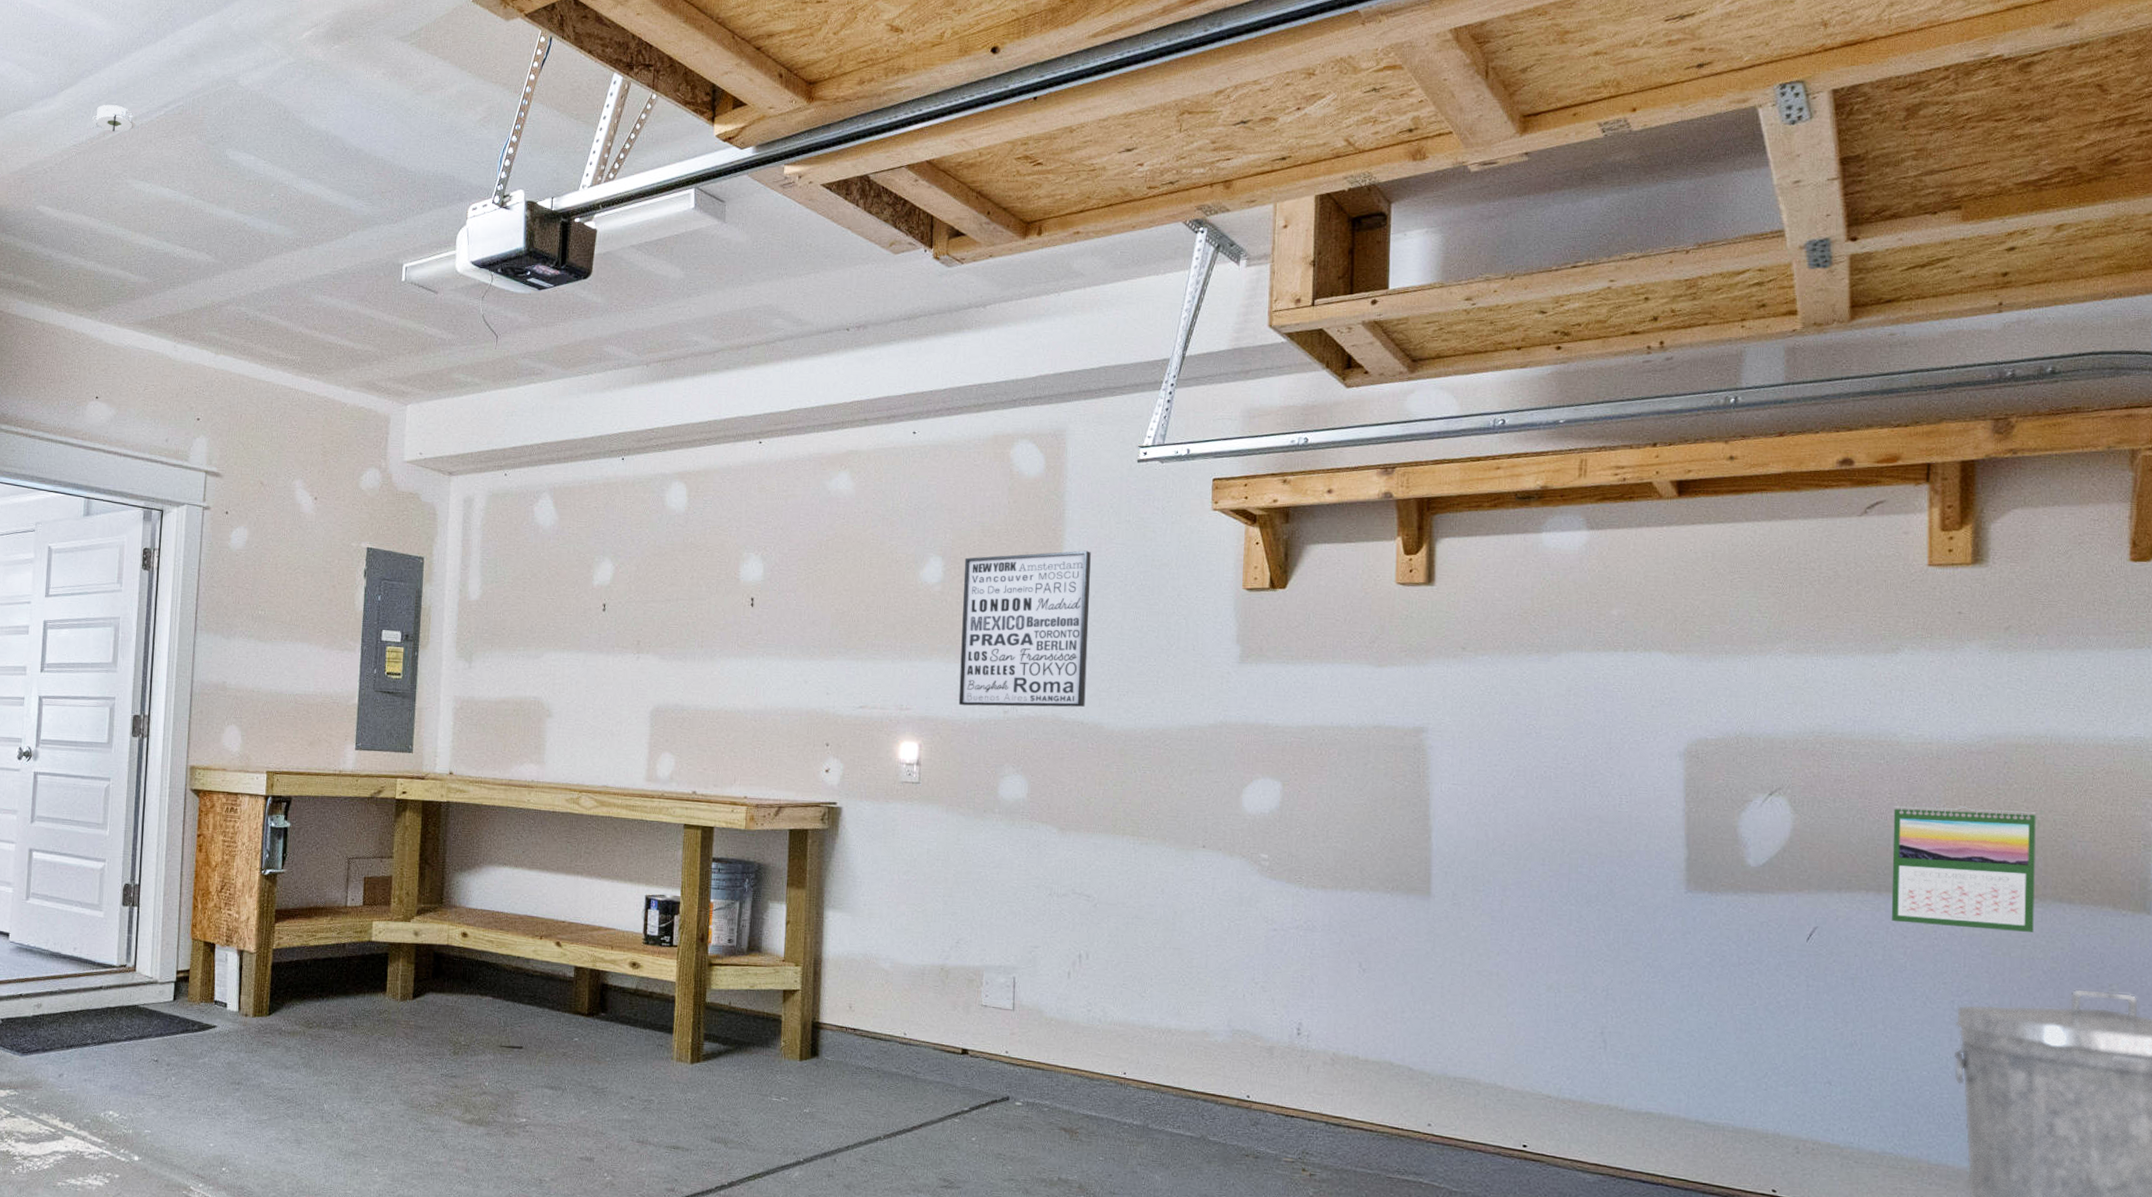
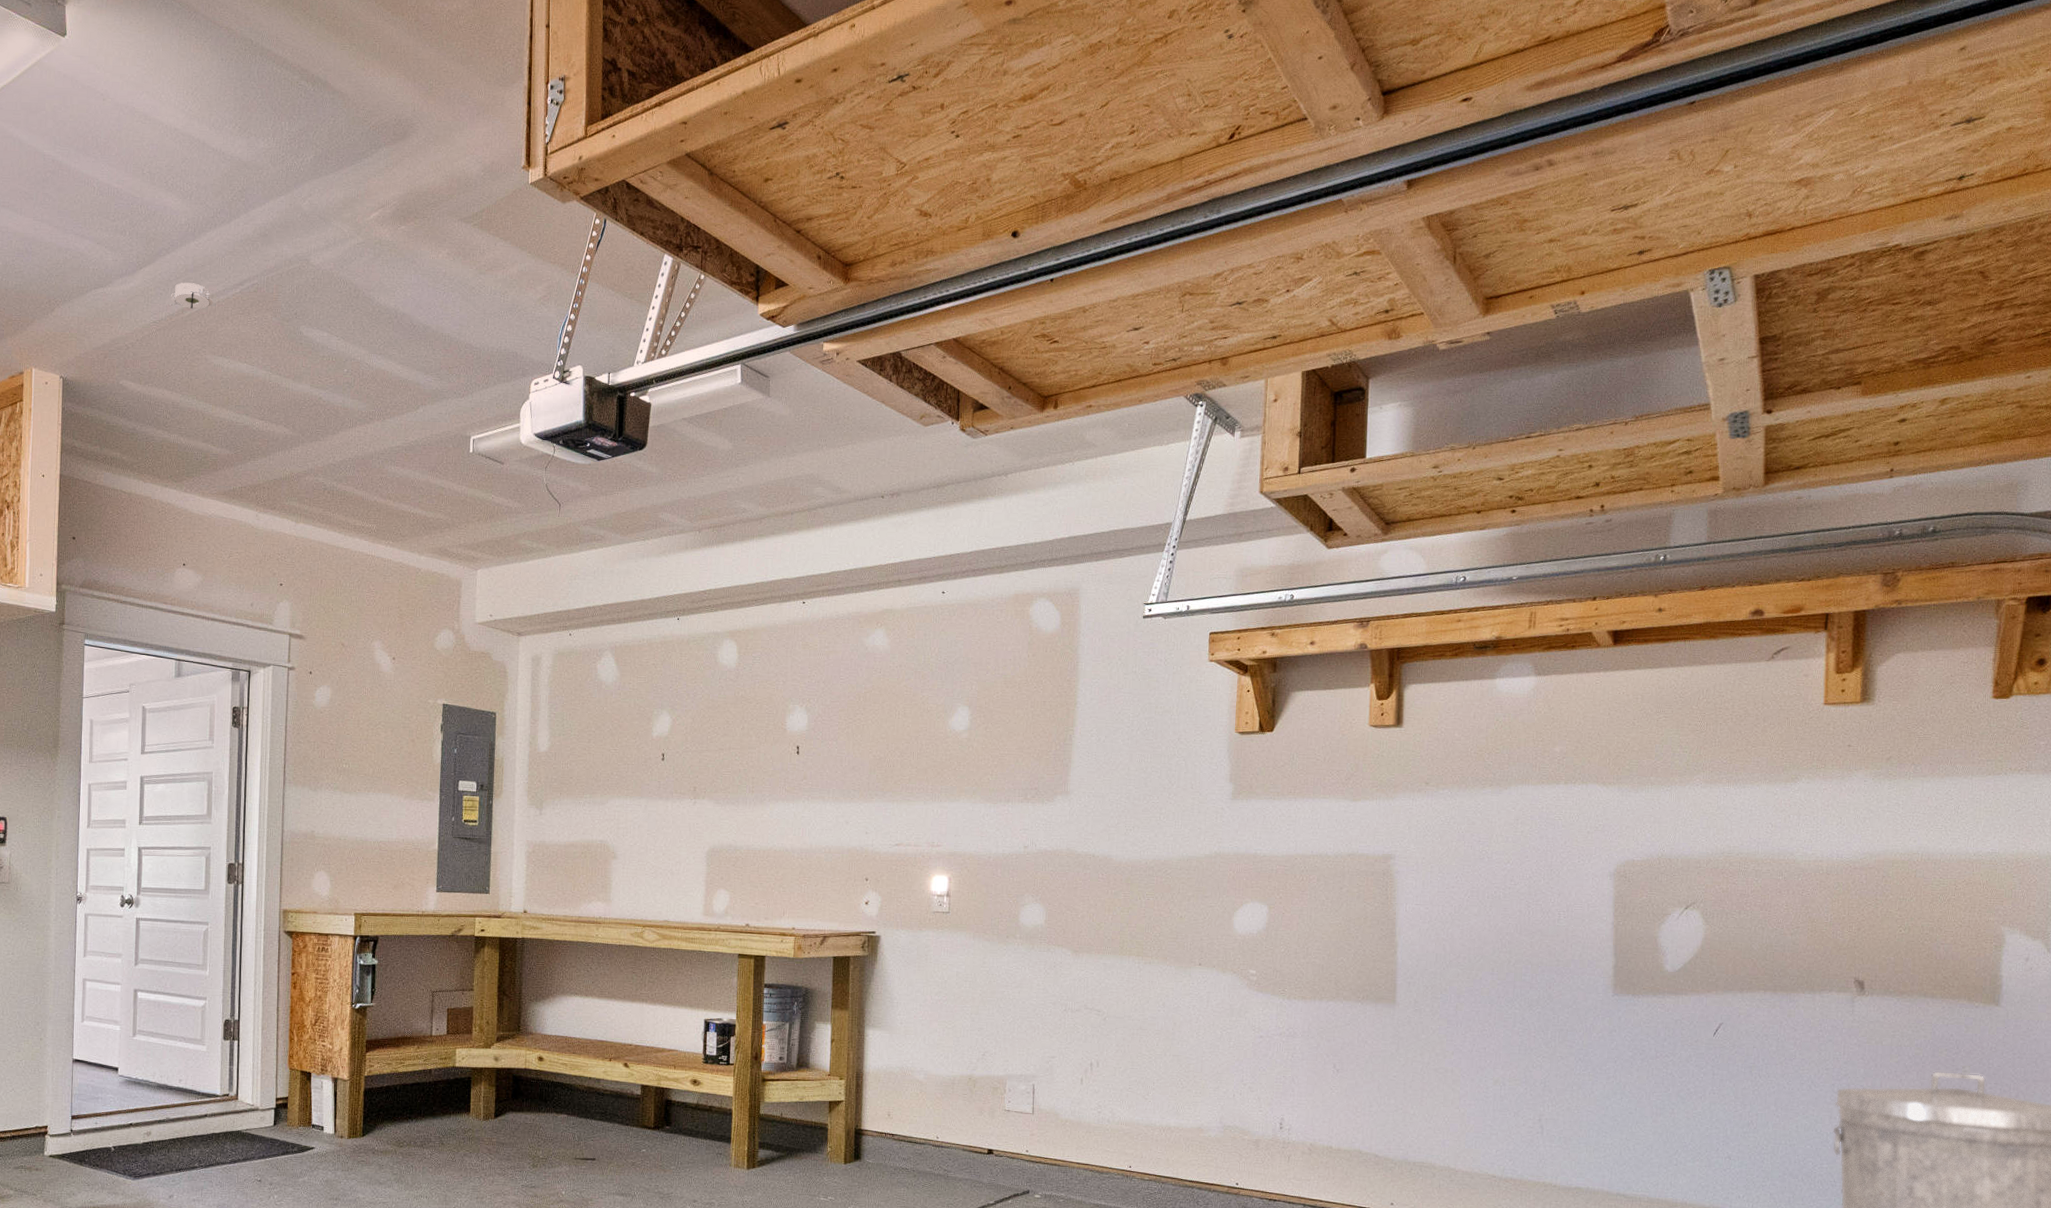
wall art: present [958,550,1091,708] -> none [984,699,1102,842]
calendar: present [1891,805,2036,932] -> none [1784,915,1907,1023]

